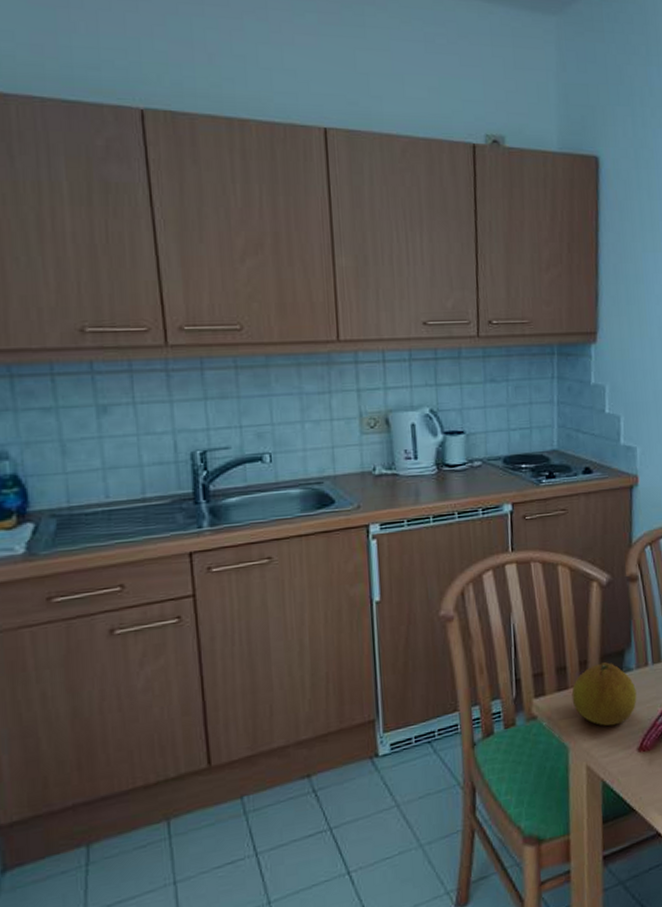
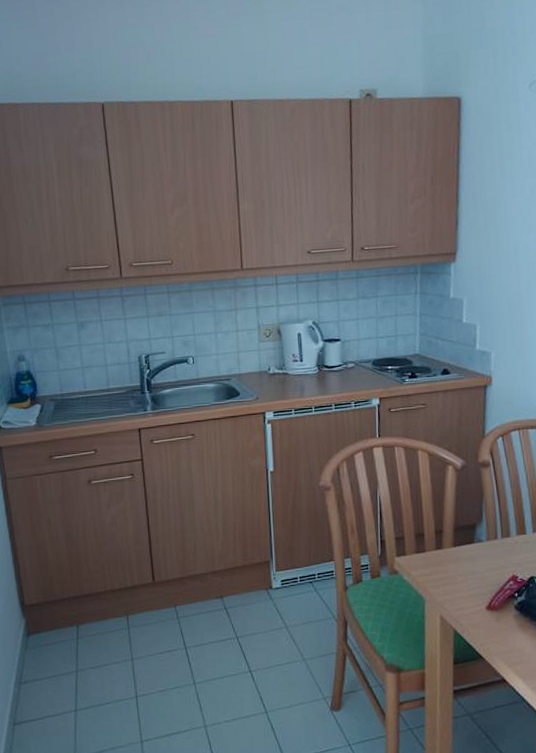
fruit: present [571,662,637,726] -> none [428,533,487,586]

